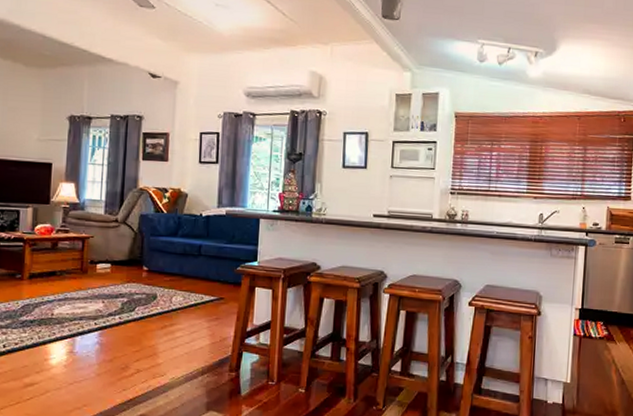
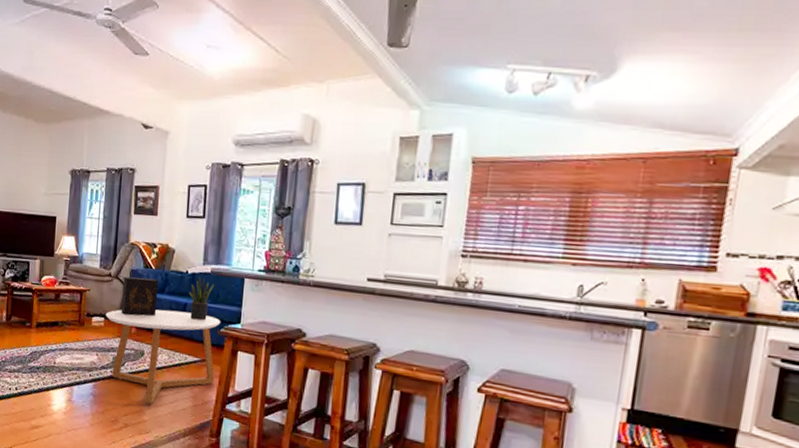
coffee table: none [112,252,238,347] -> present [105,309,221,404]
decorative box: none [130,222,171,260] -> present [121,276,159,317]
potted plant: none [203,219,230,261] -> present [188,276,215,321]

